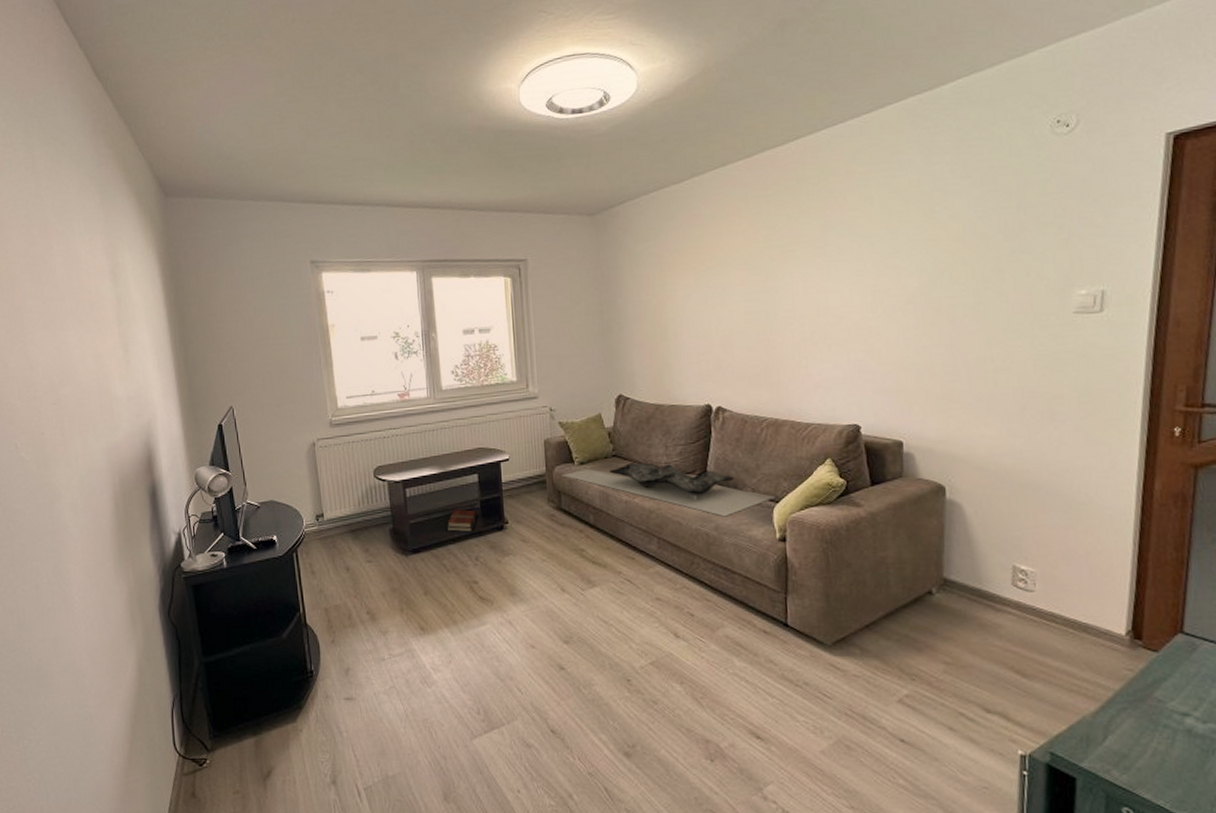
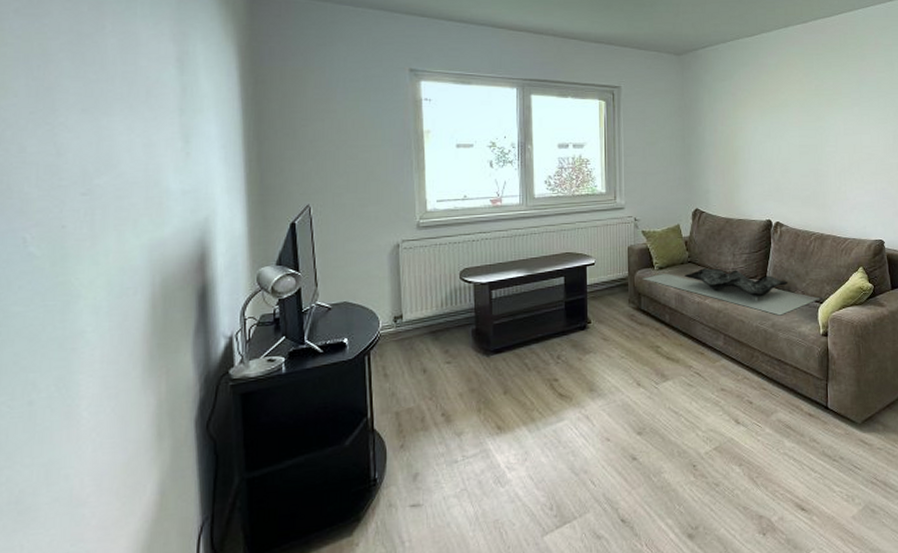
books: present [446,509,478,533] -> none [530,310,562,332]

